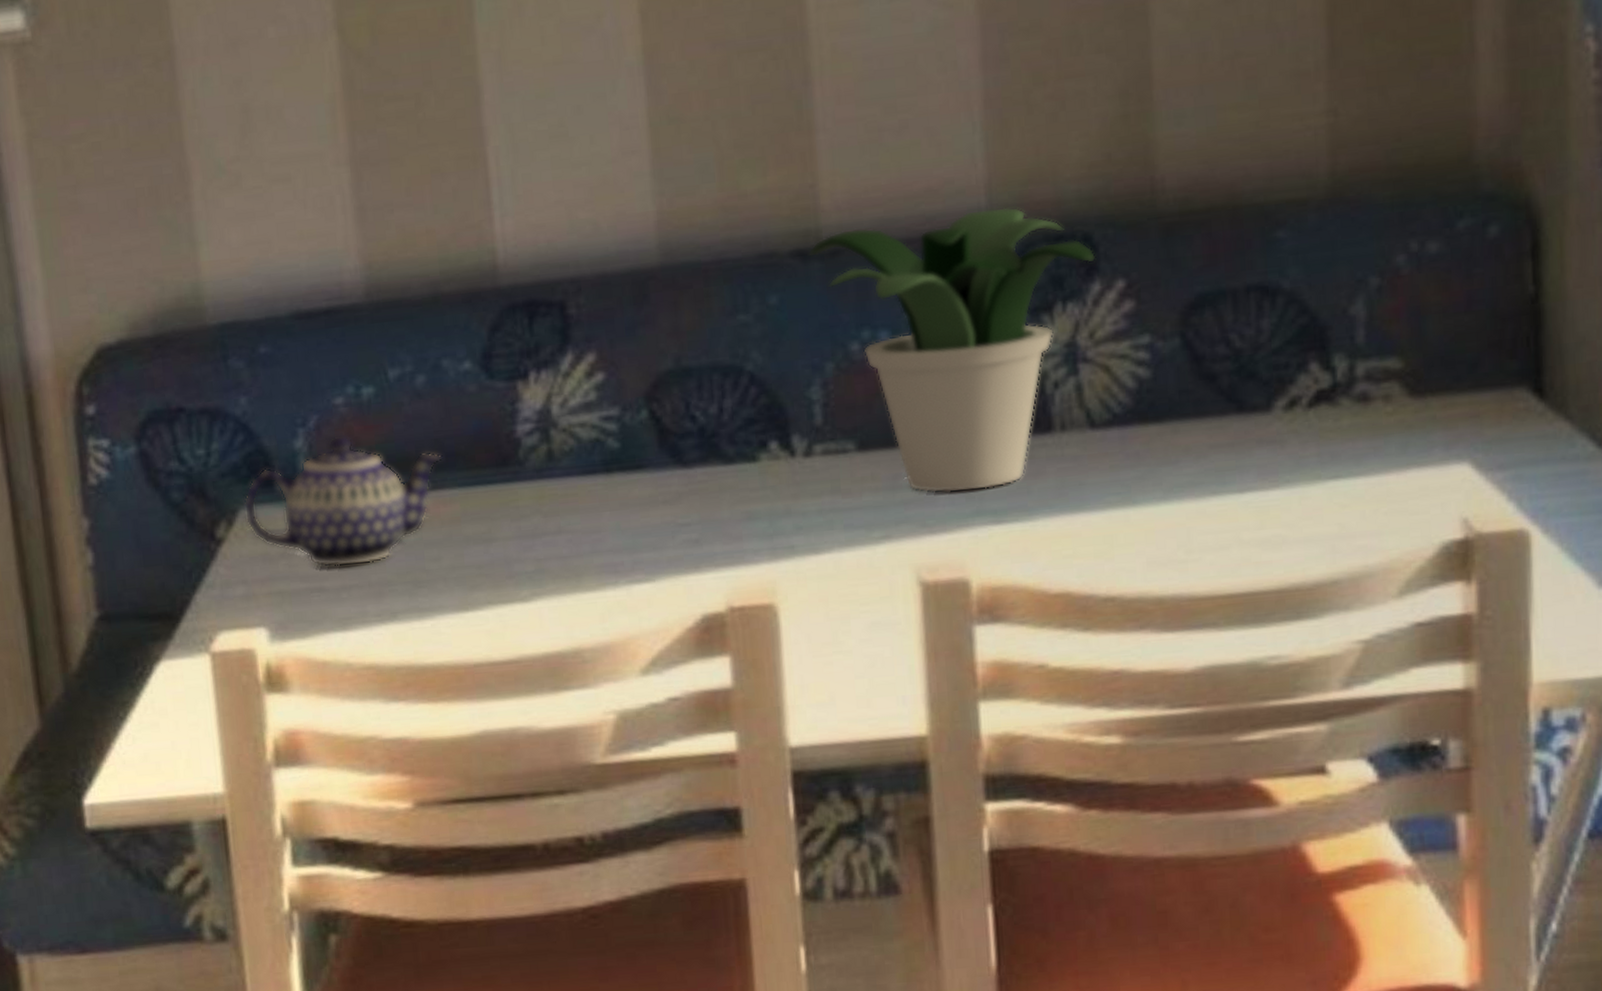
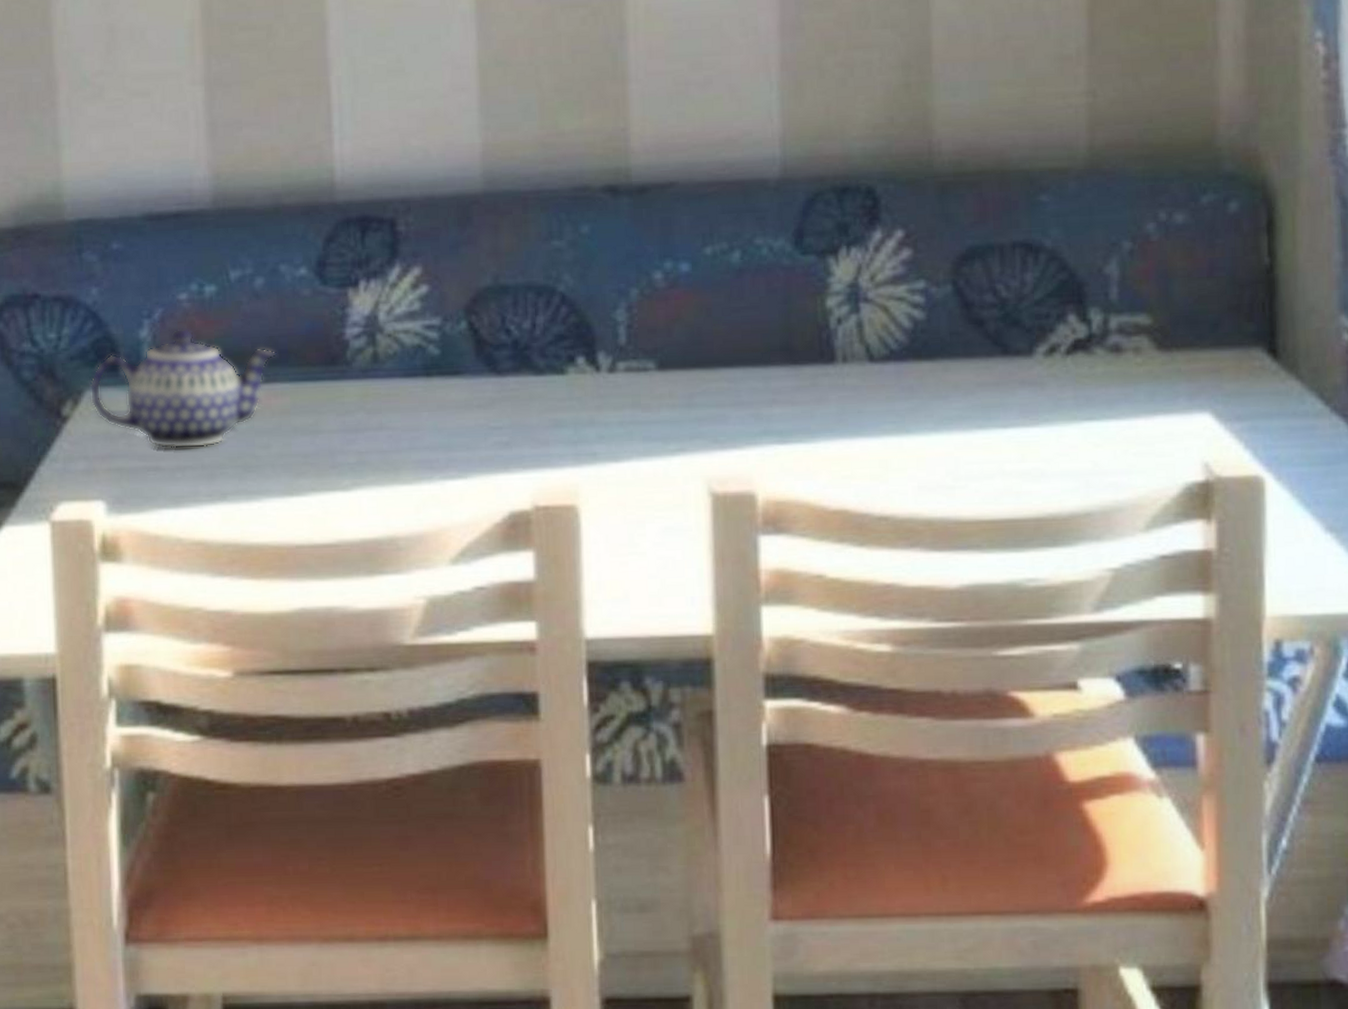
potted plant: present [808,206,1096,493] -> none [618,158,878,413]

